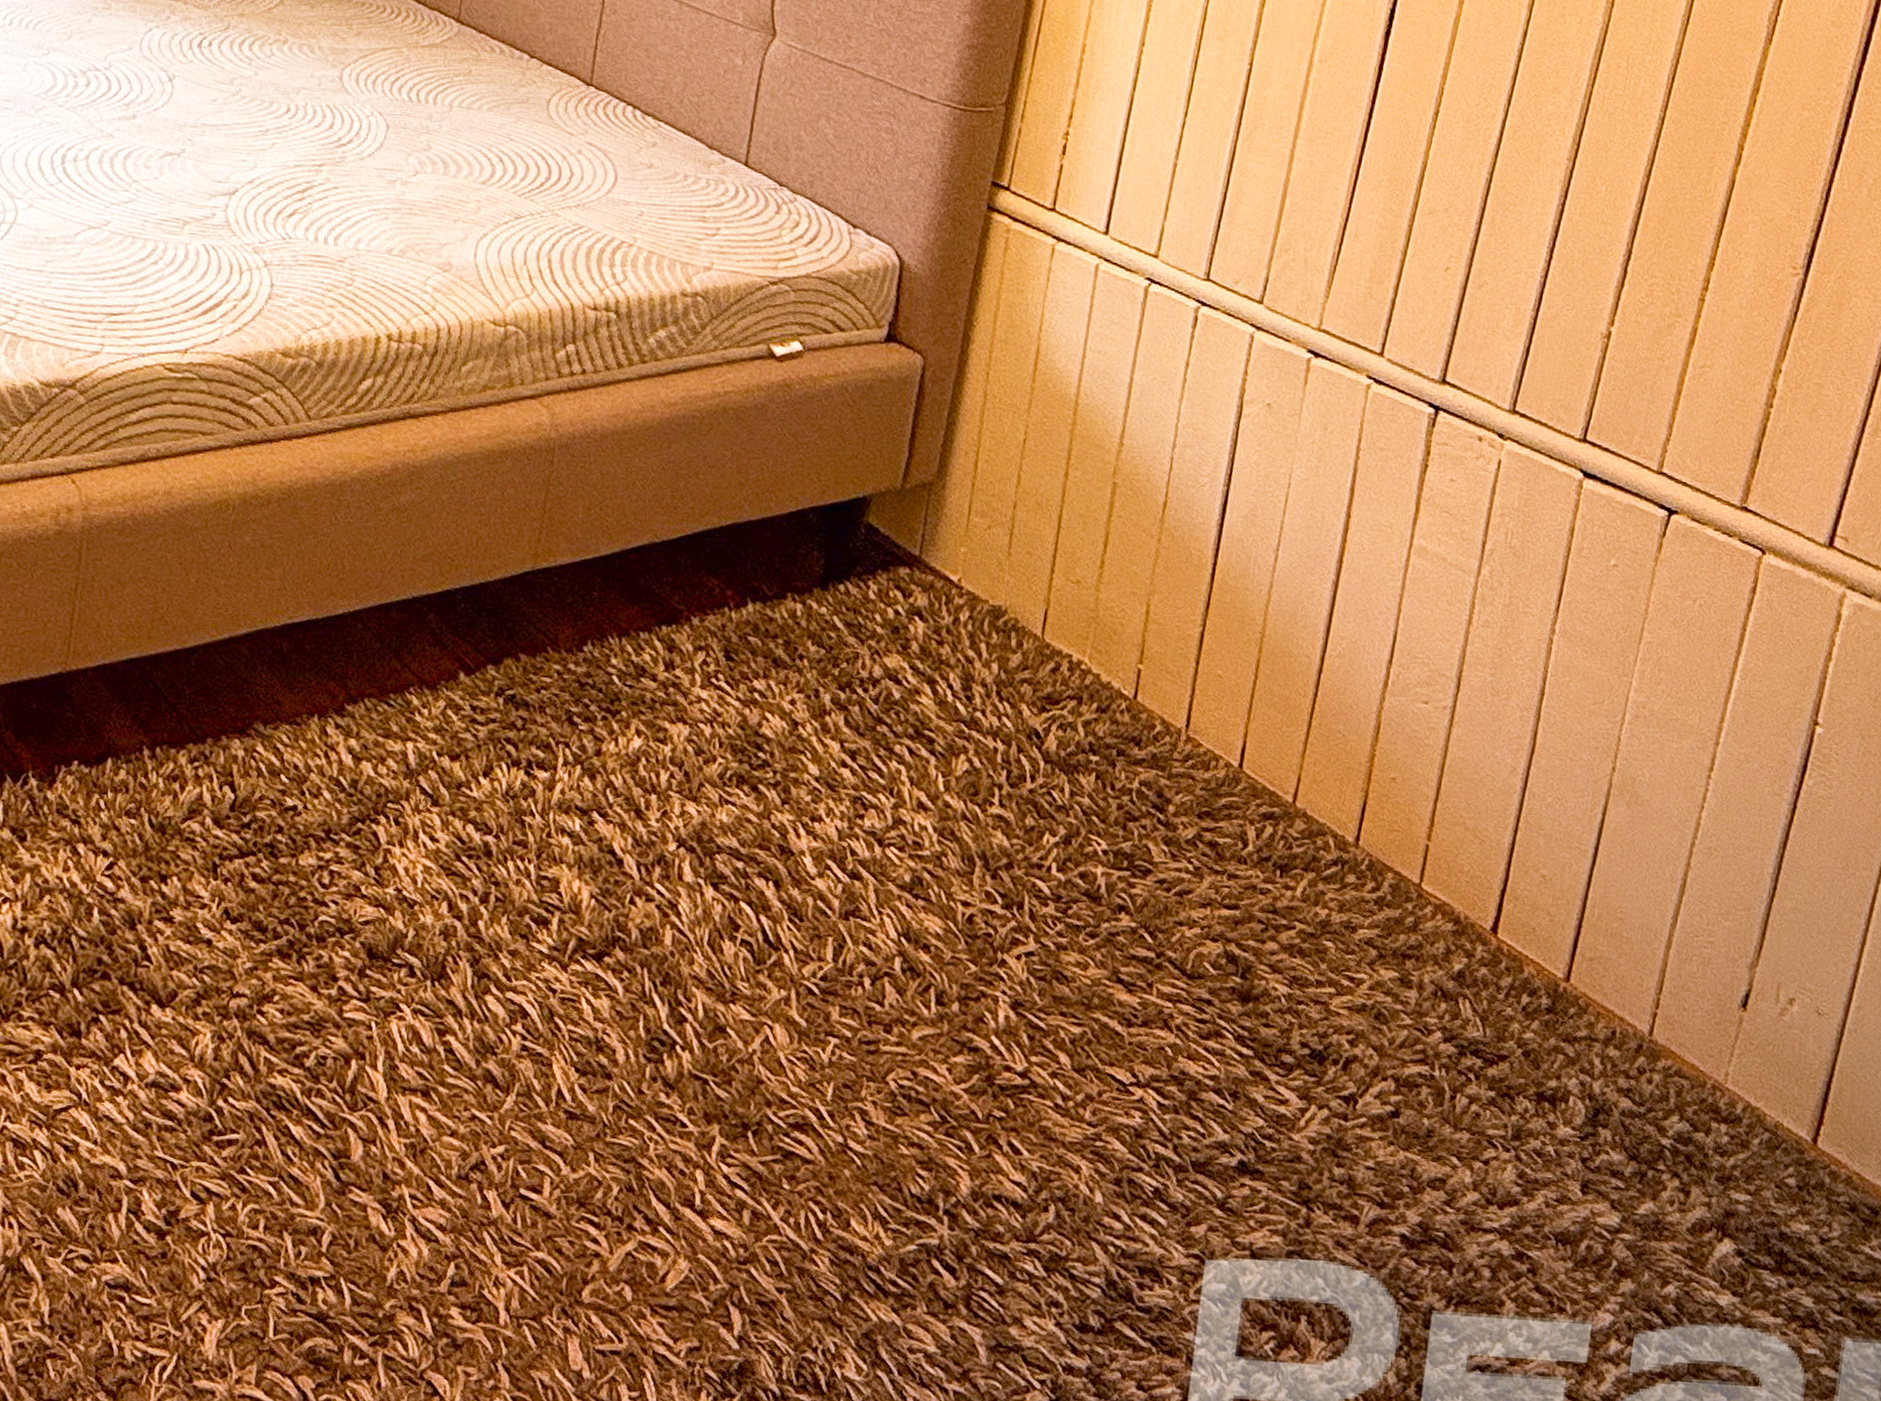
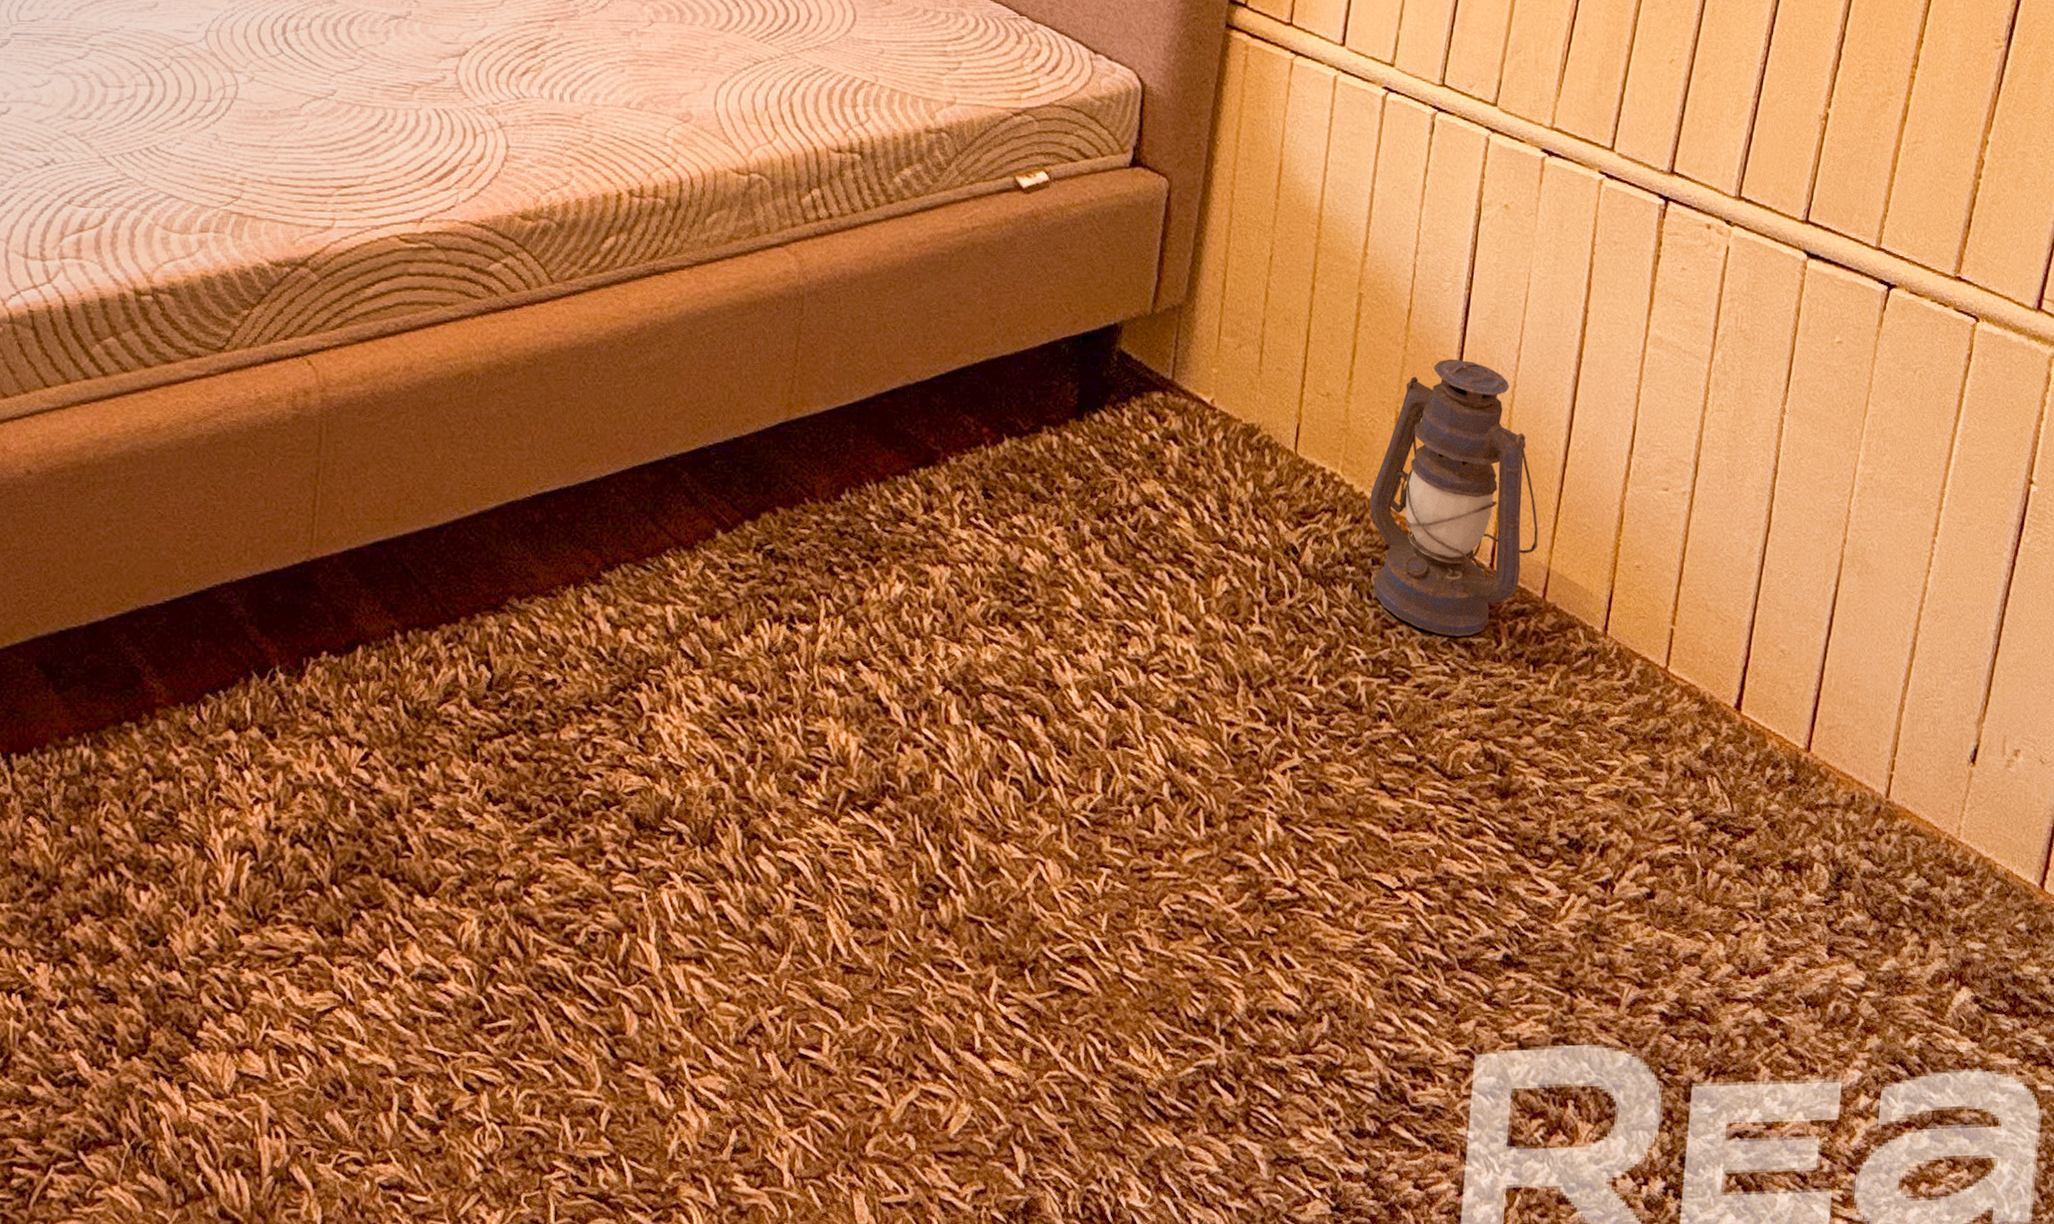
lantern: none [1116,554,1291,835] -> present [1369,359,1539,636]

